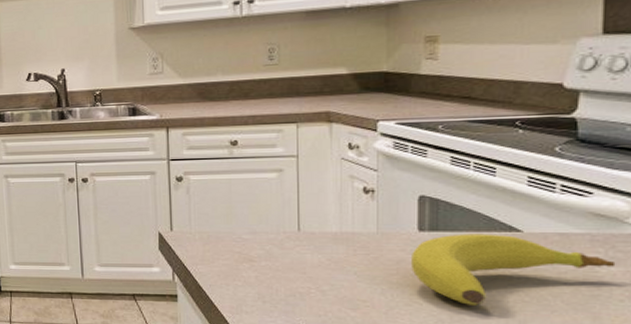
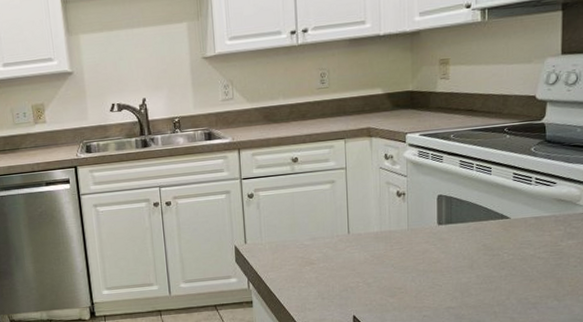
fruit: present [411,234,616,305] -> none [433,222,572,283]

